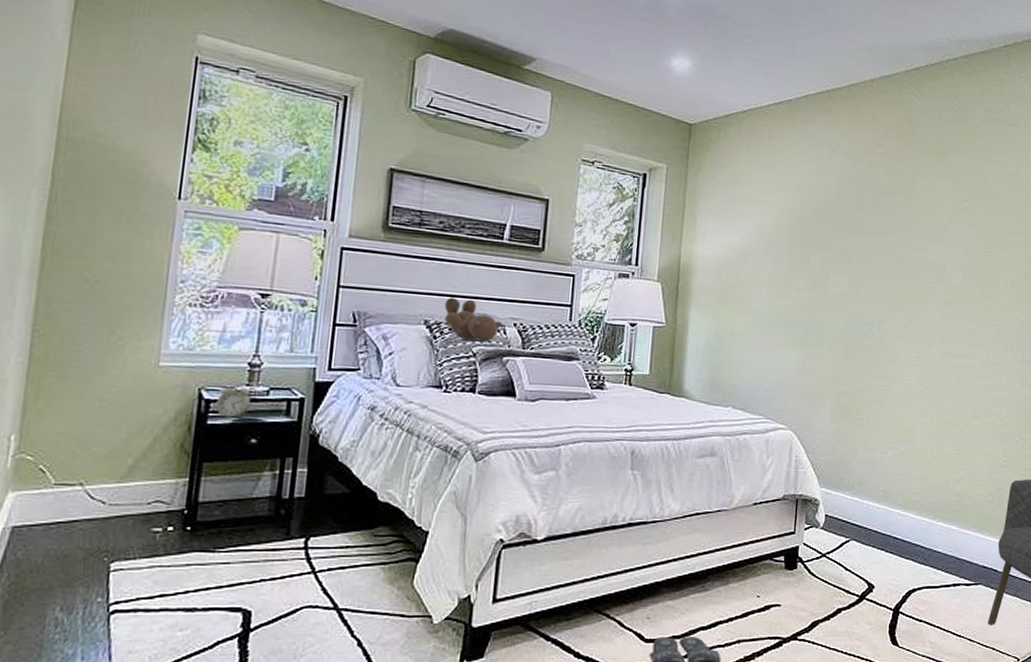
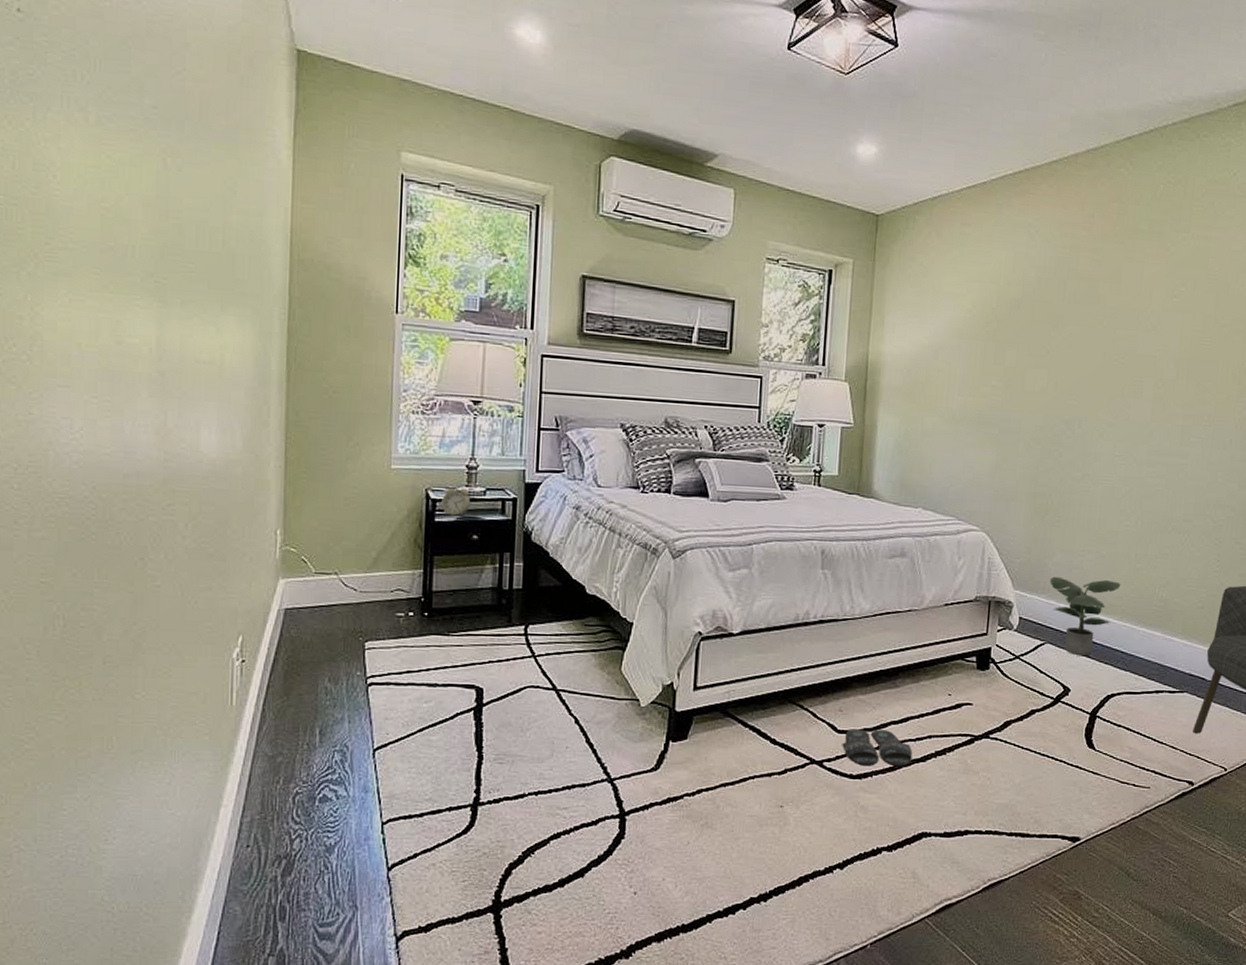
teddy bear: present [444,297,503,342] -> none [639,401,694,445]
potted plant: none [854,473,919,552] -> present [1050,576,1121,657]

